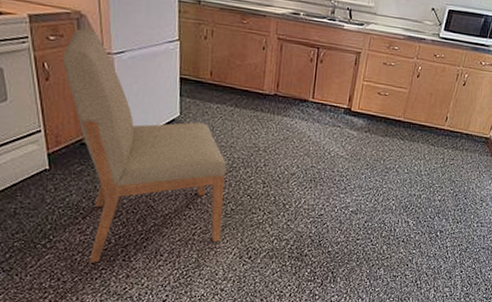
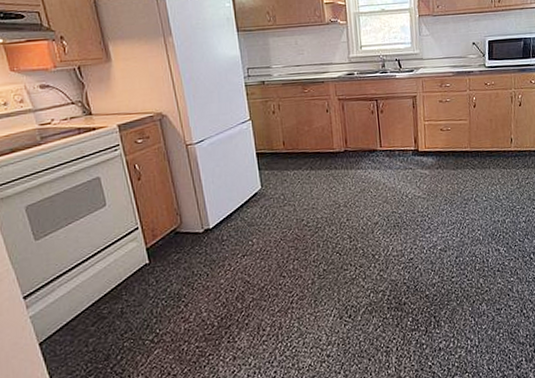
chair: present [63,29,227,263] -> none [151,127,319,351]

